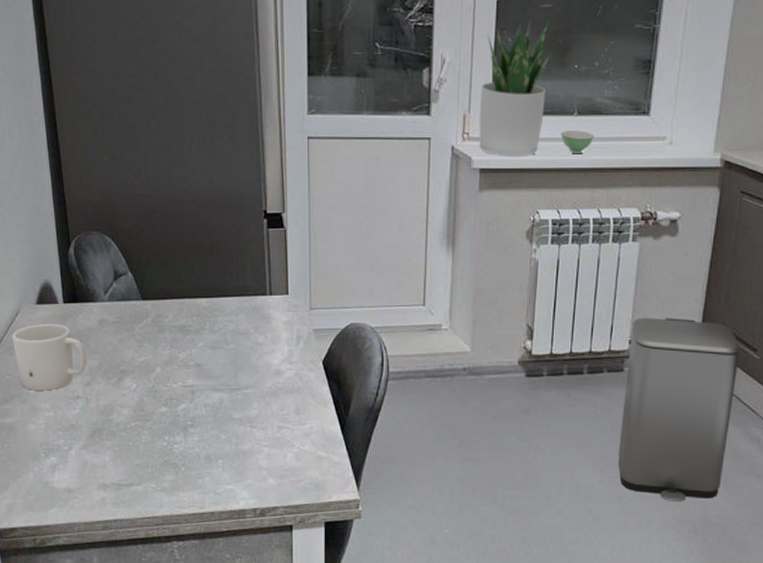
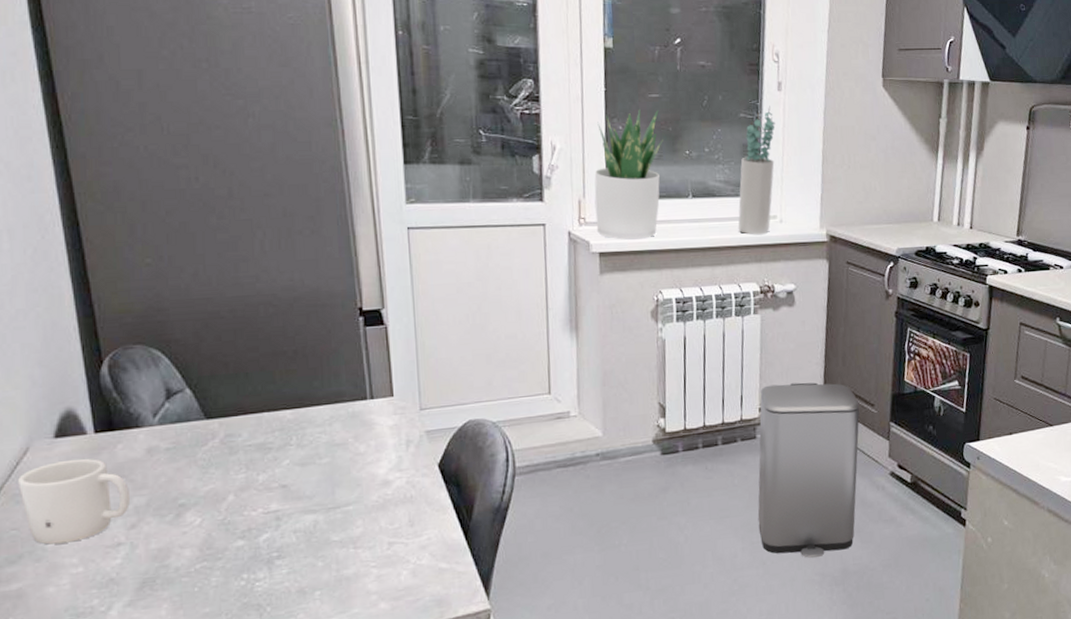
bowl: present [561,130,595,154] -> none [677,212,711,235]
vase: none [623,14,674,158] -> present [737,105,776,236]

